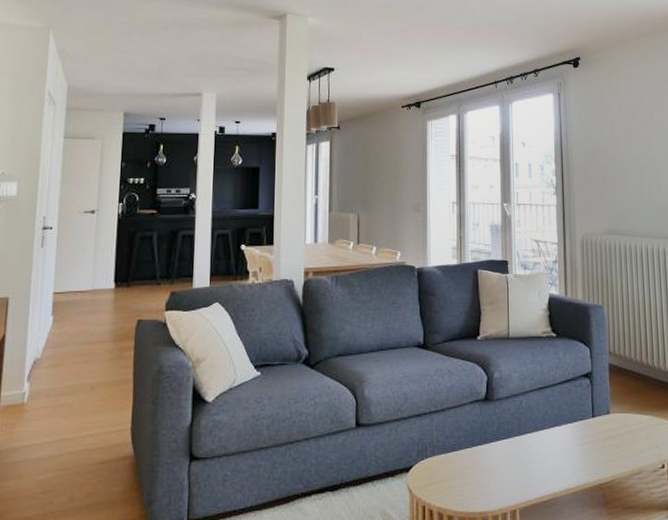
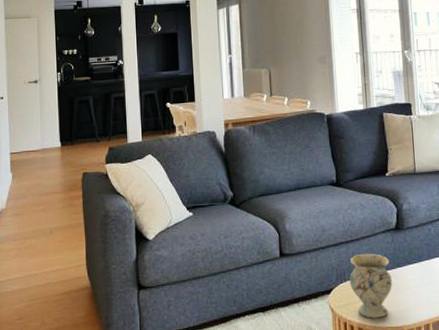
vase: none [431,426,478,502] -> present [349,253,392,318]

